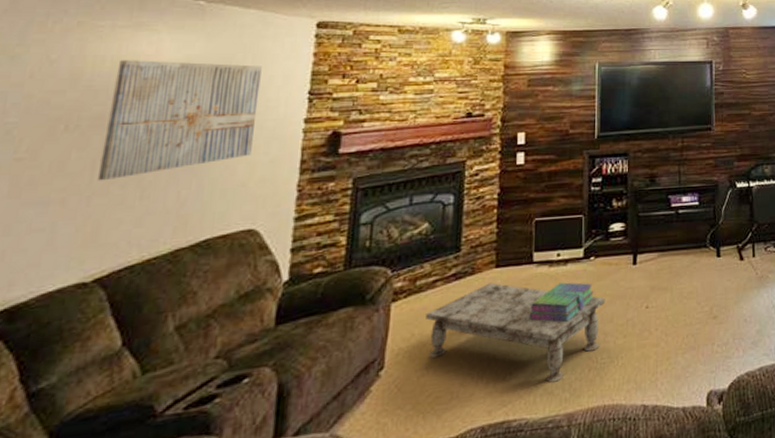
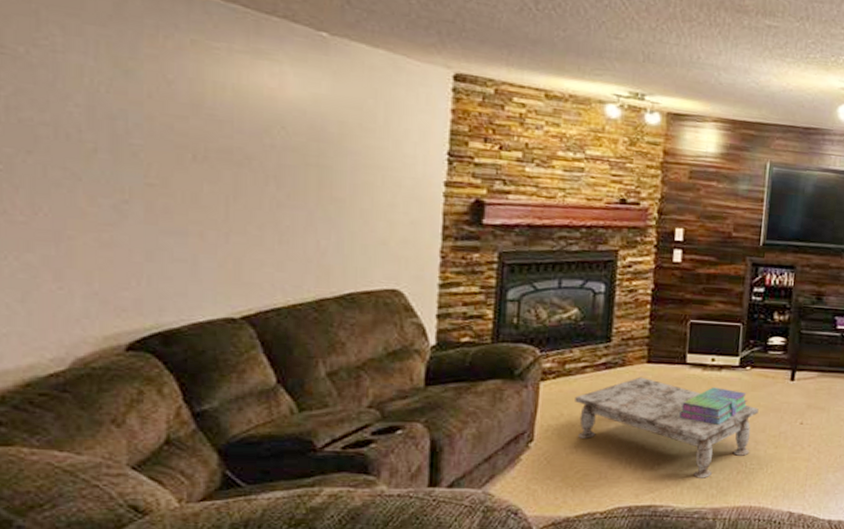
wall art: present [97,60,262,181] -> none [232,90,396,220]

